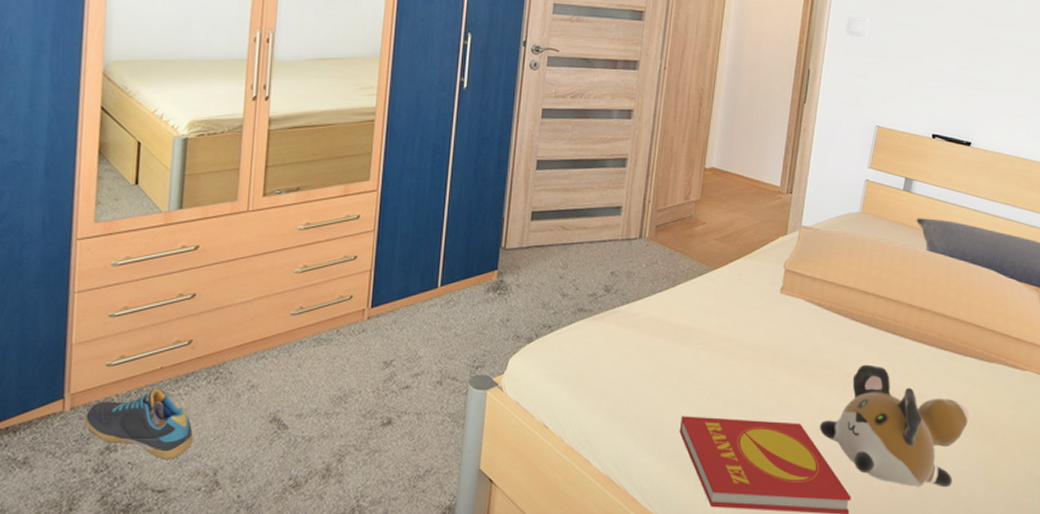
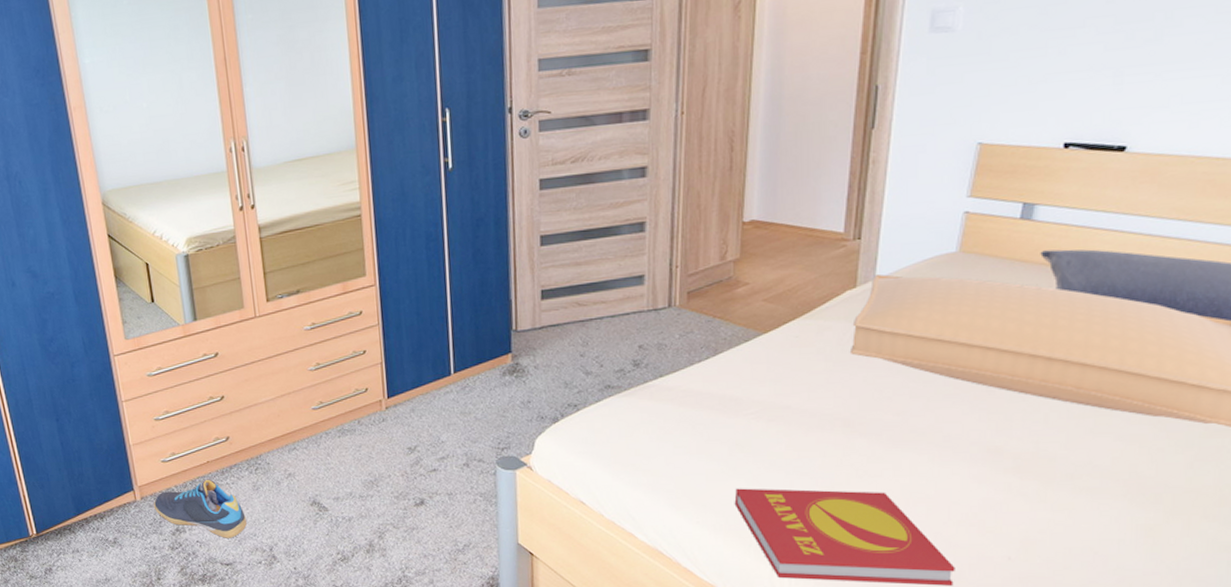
plush toy: present [819,364,969,488] -> none [909,425,1121,558]

